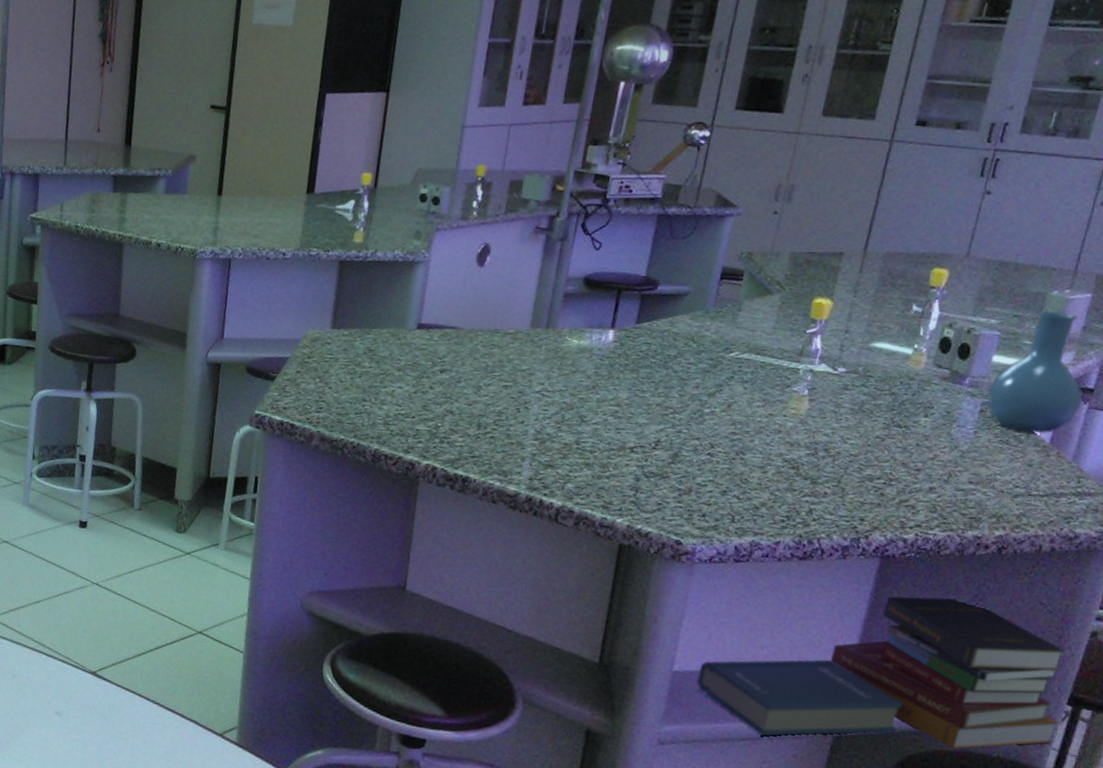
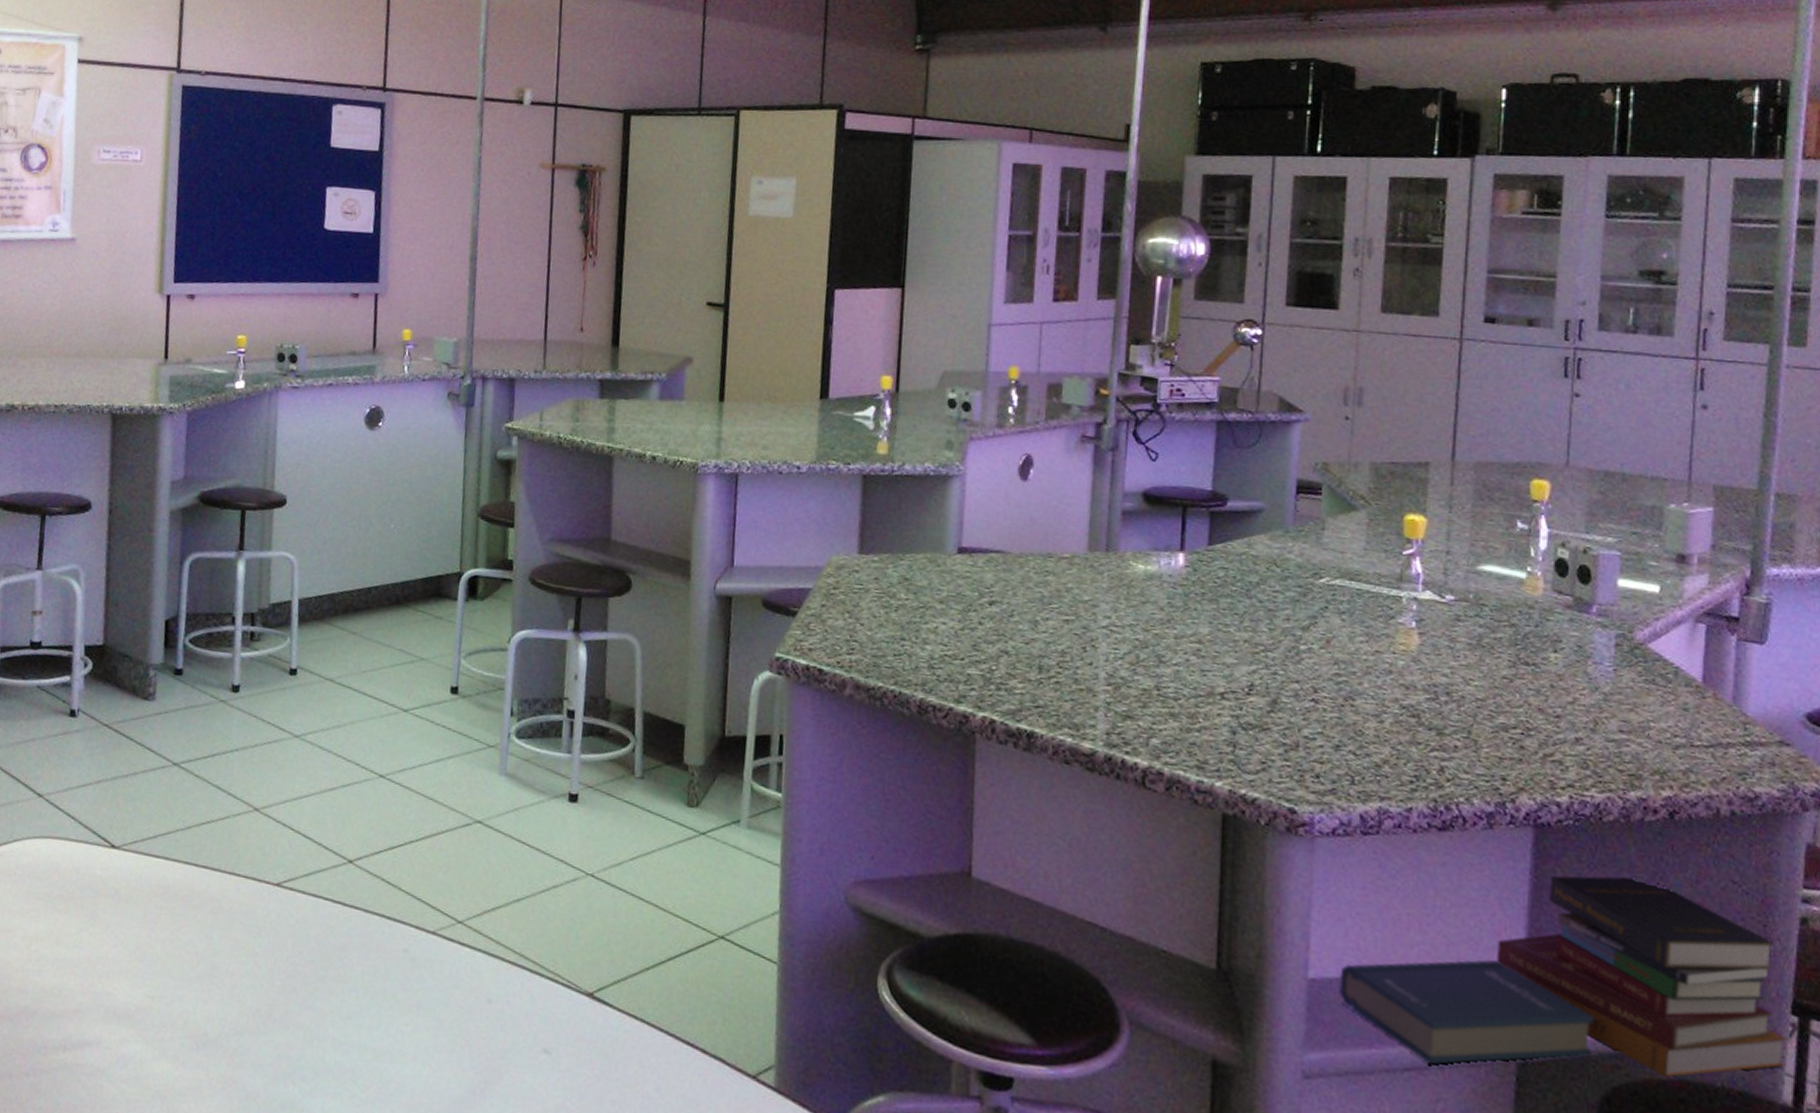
flask: present [988,310,1081,434] -> none [1620,526,1727,672]

